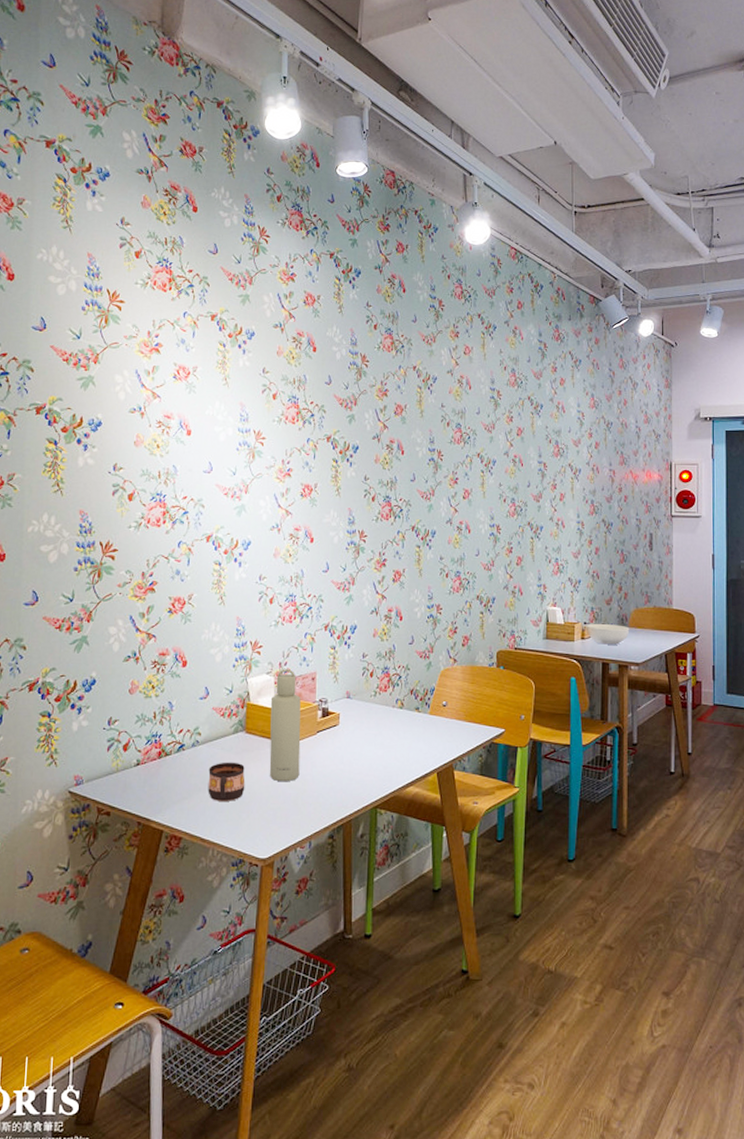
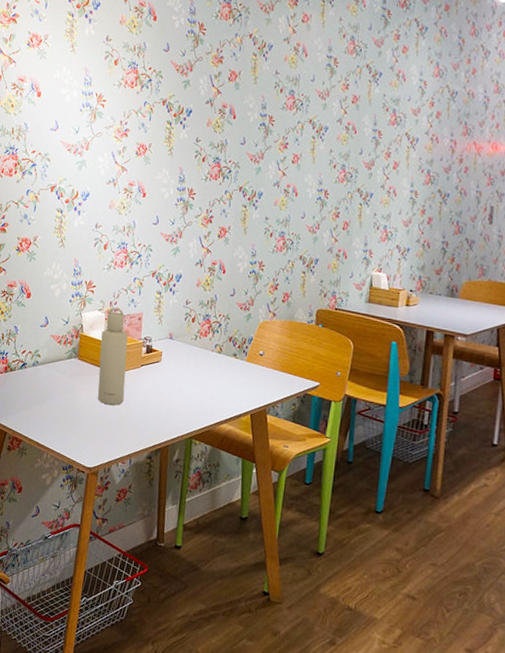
cup: present [208,762,245,801] -> none [44,382,77,416]
bowl: present [586,623,630,645] -> none [411,291,460,315]

